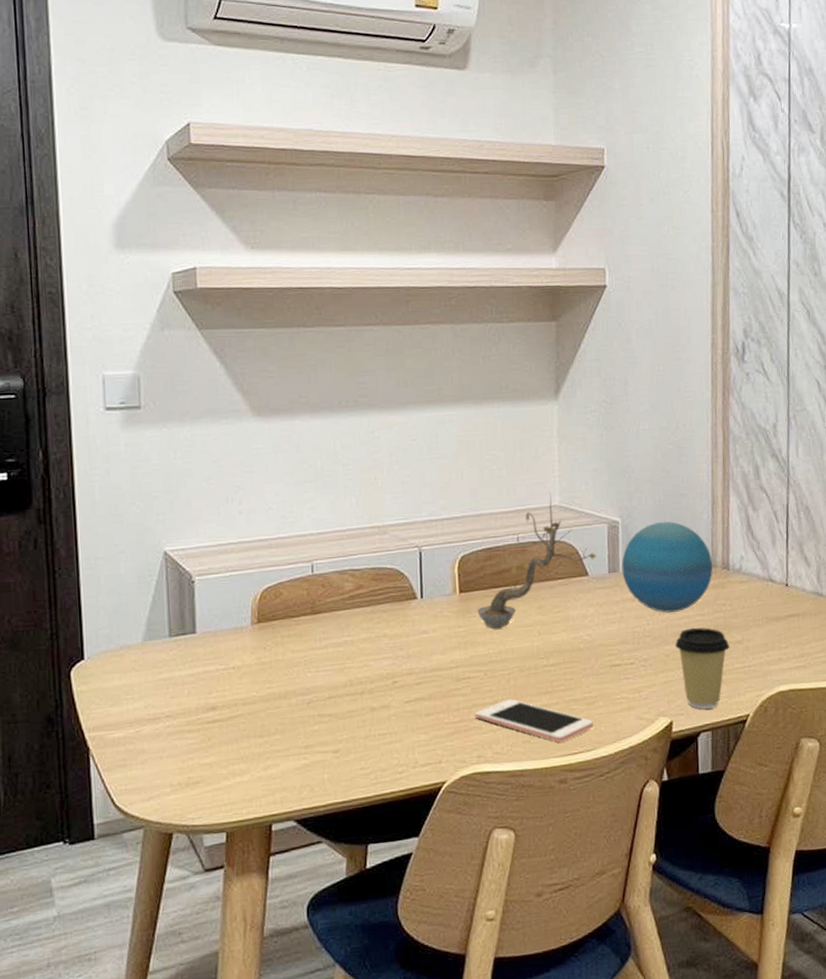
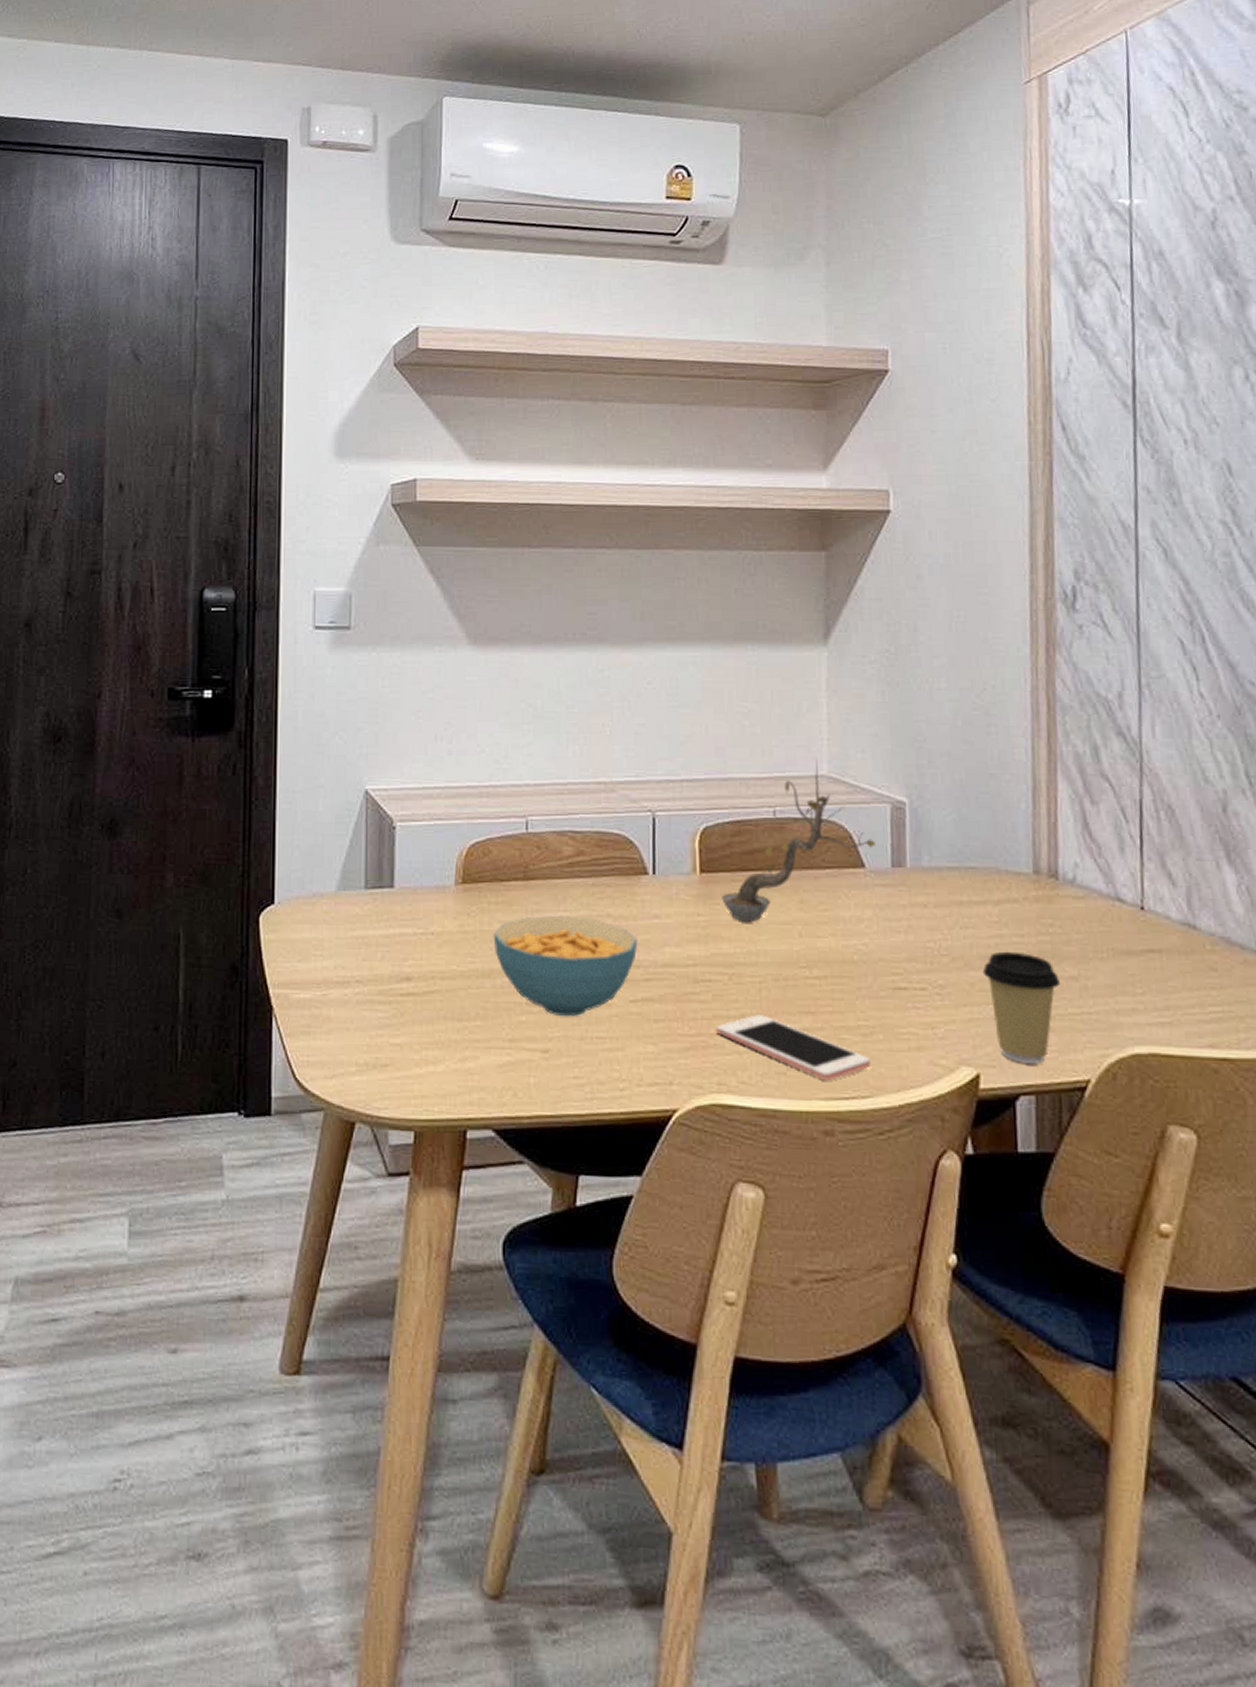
cereal bowl: none [287,640,410,722] -> present [493,916,638,1017]
decorative orb: present [621,521,713,613] -> none [909,807,1035,927]

